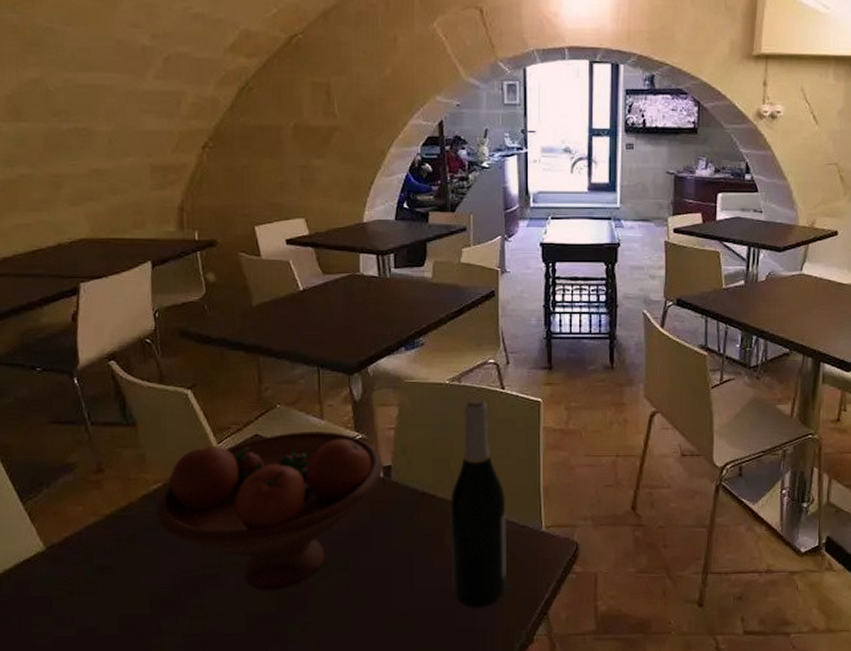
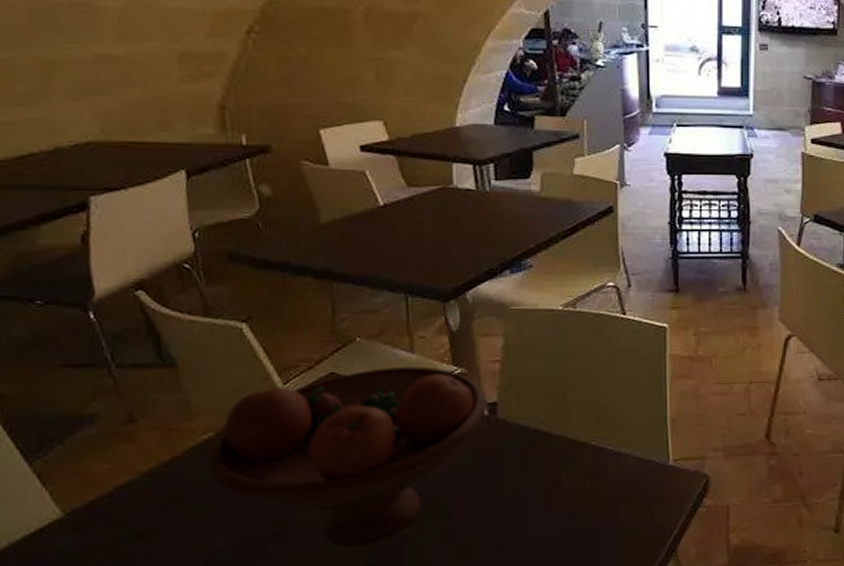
wine bottle: present [449,397,508,608] -> none [565,324,632,550]

